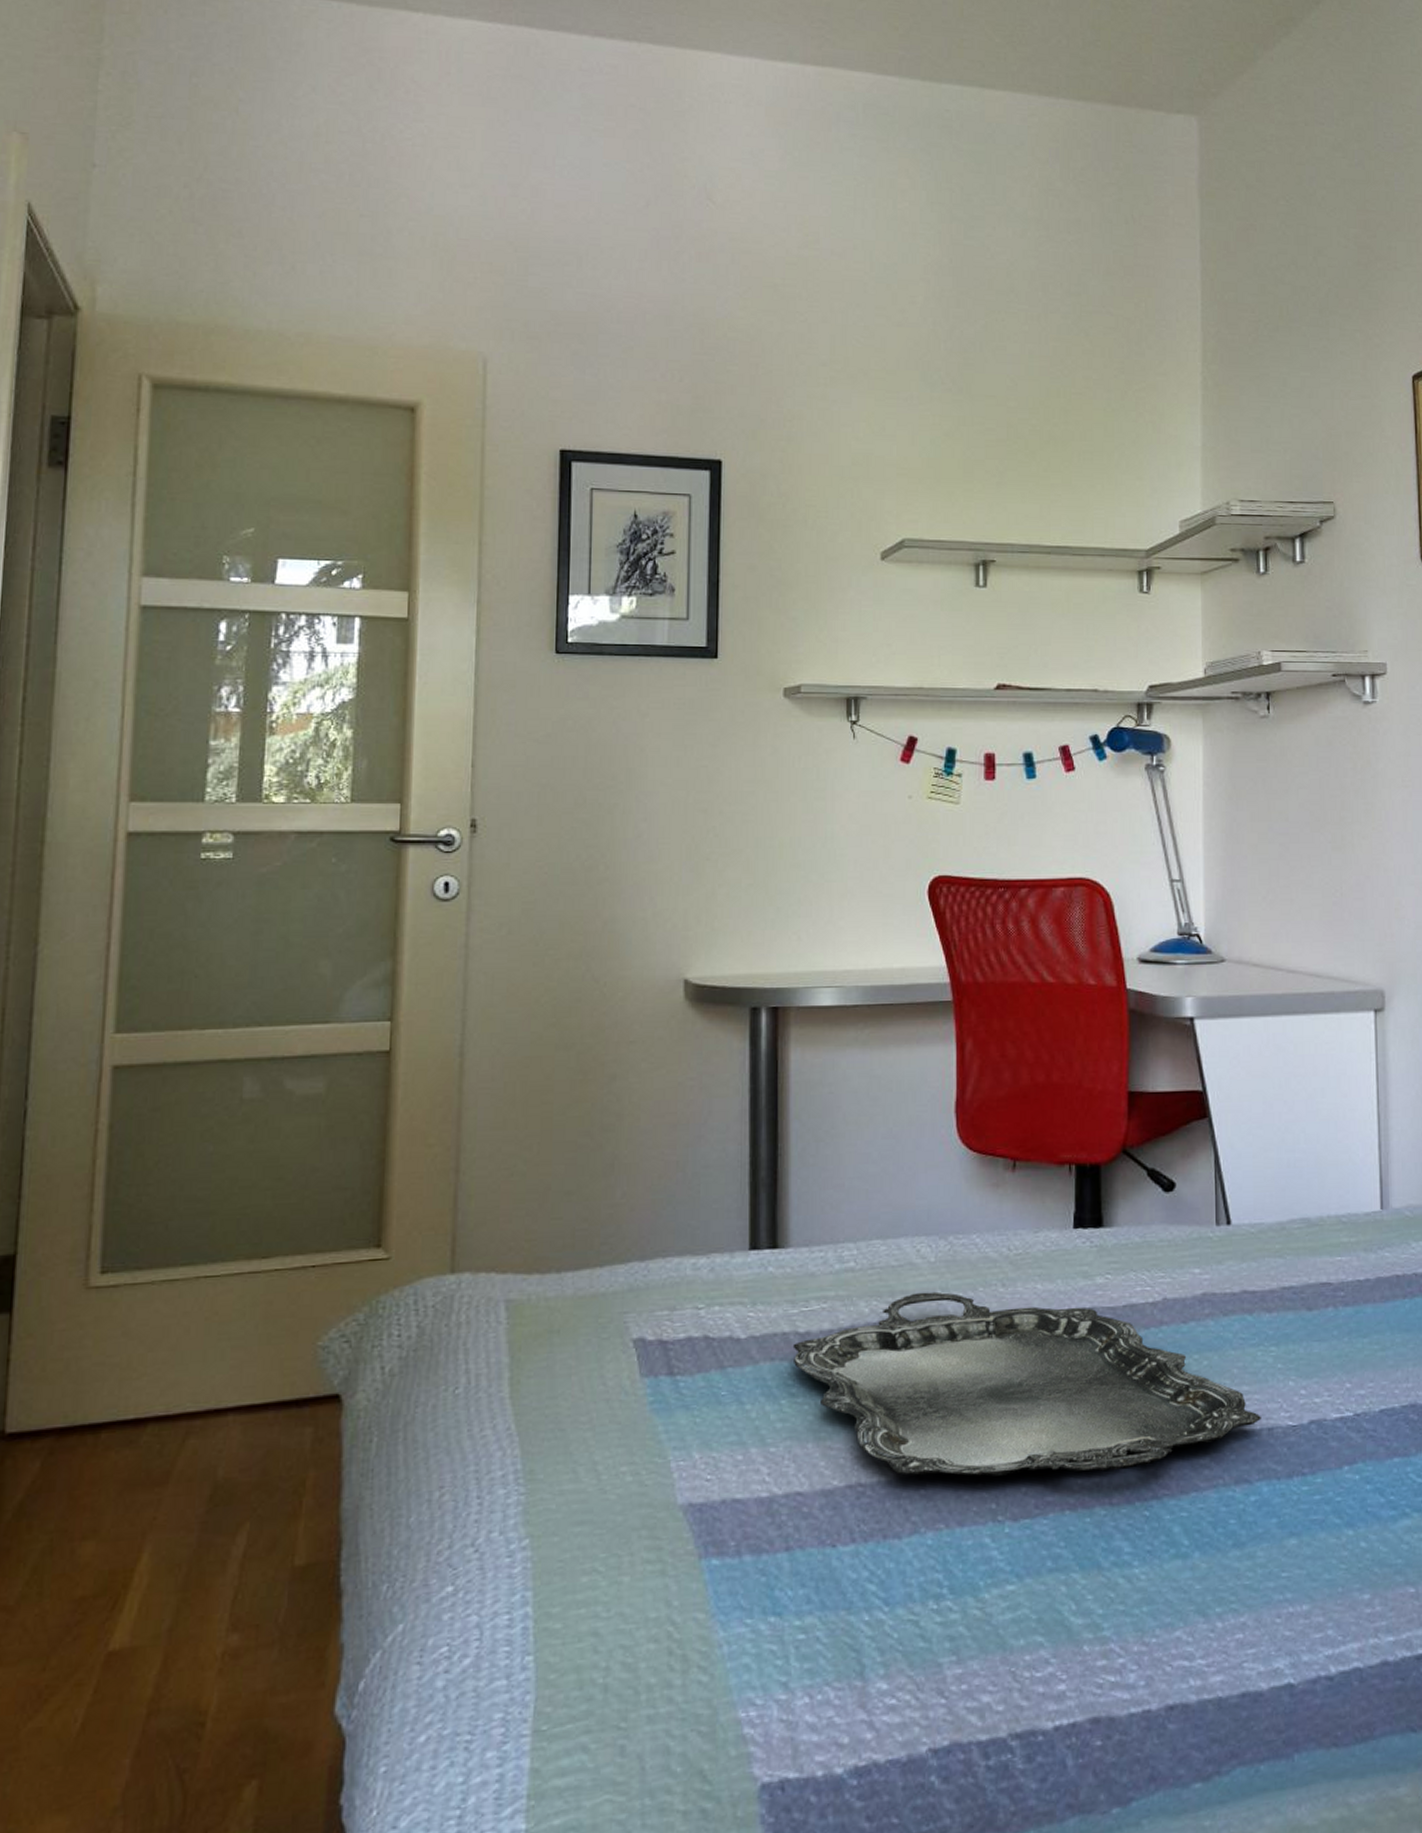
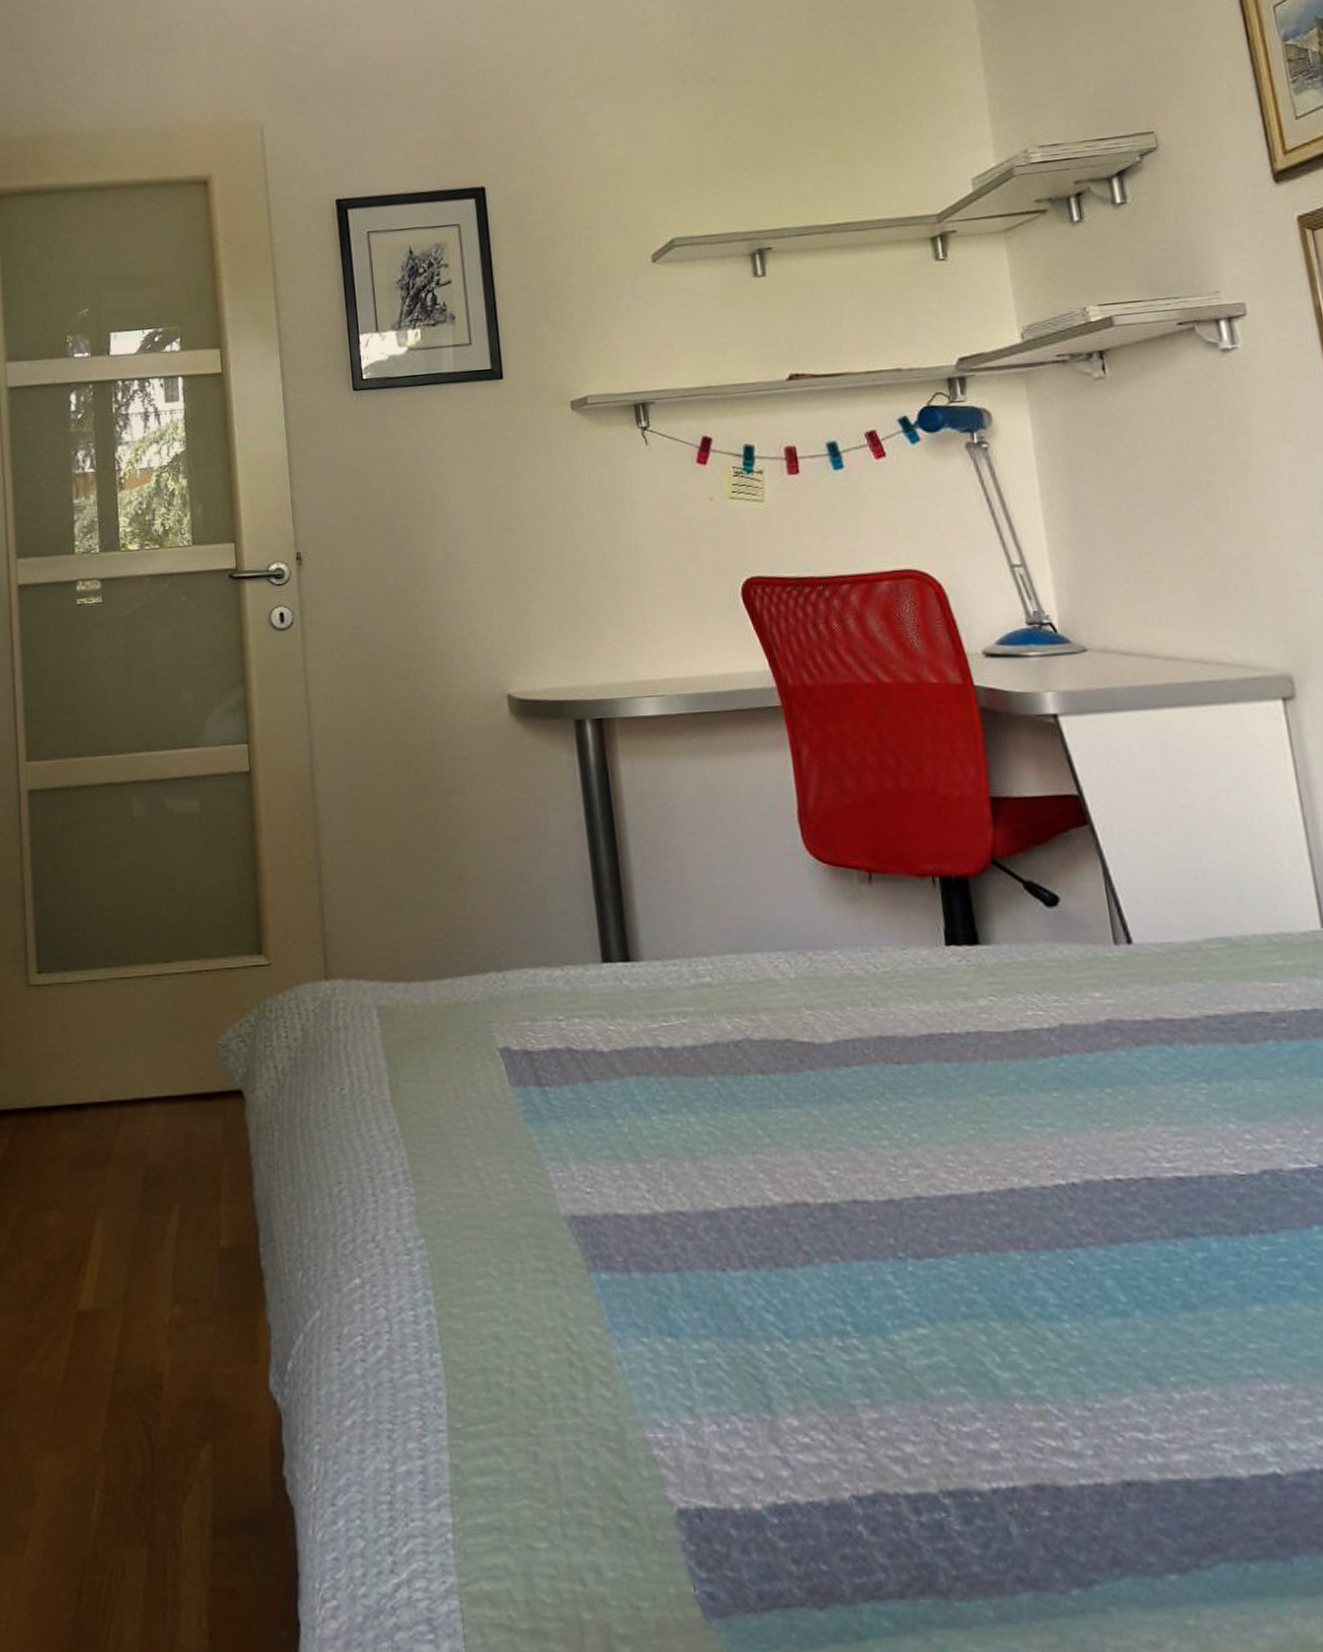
serving tray: present [792,1291,1261,1476] -> none [657,1010,1199,1211]

